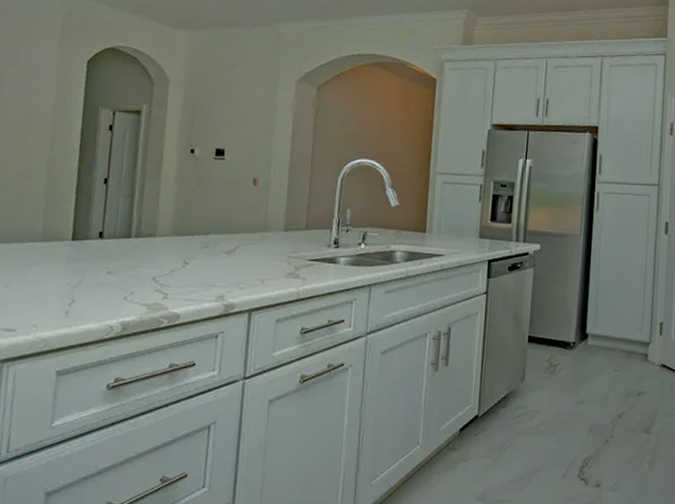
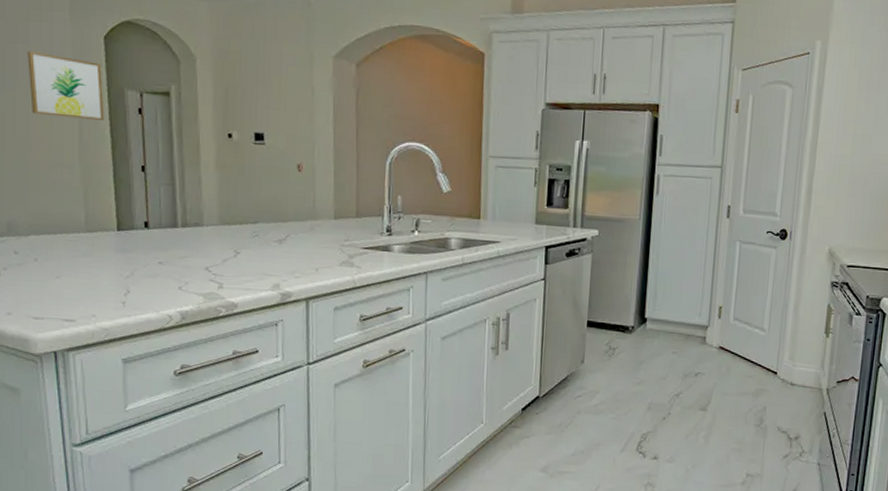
wall art: none [8,73,81,136] -> present [27,51,104,120]

